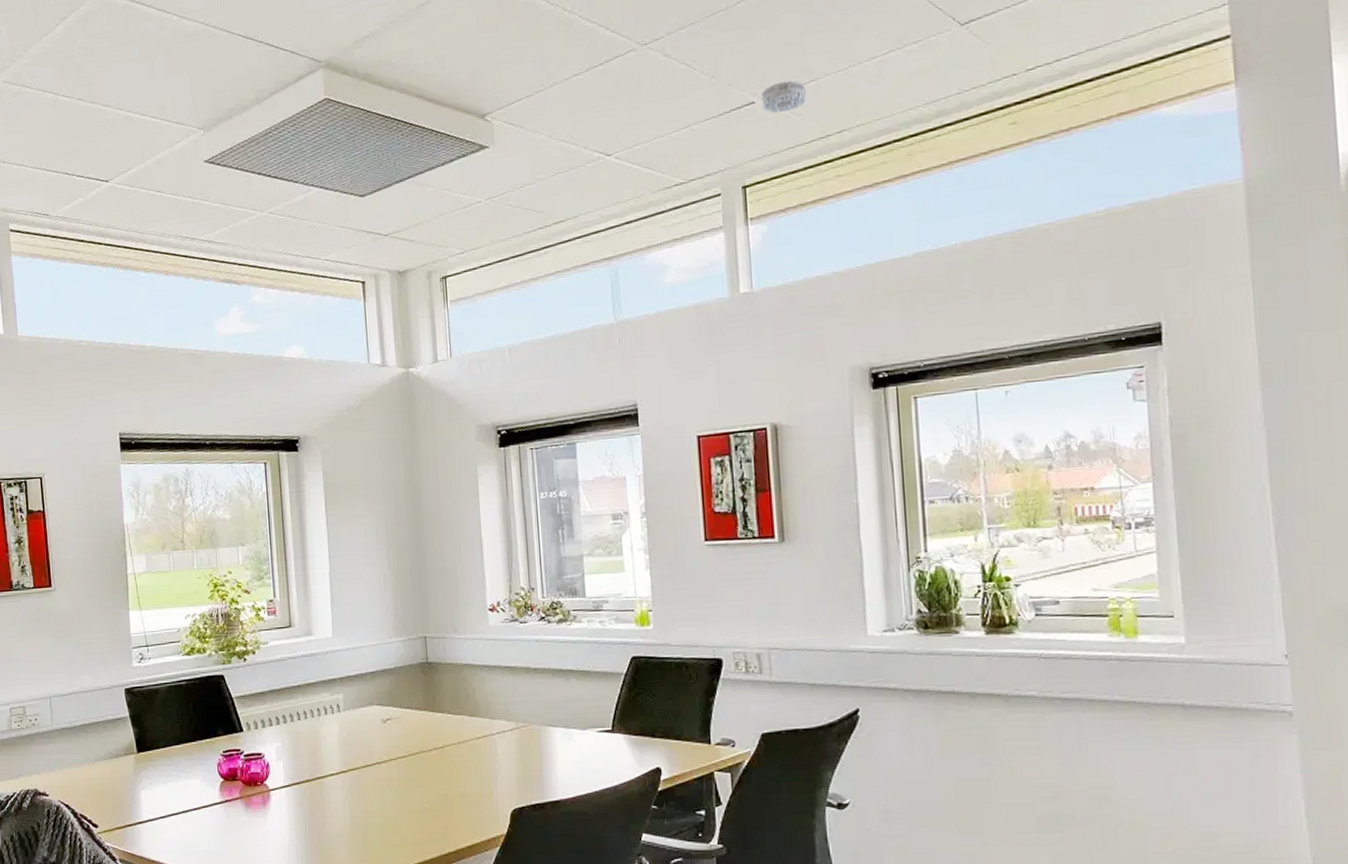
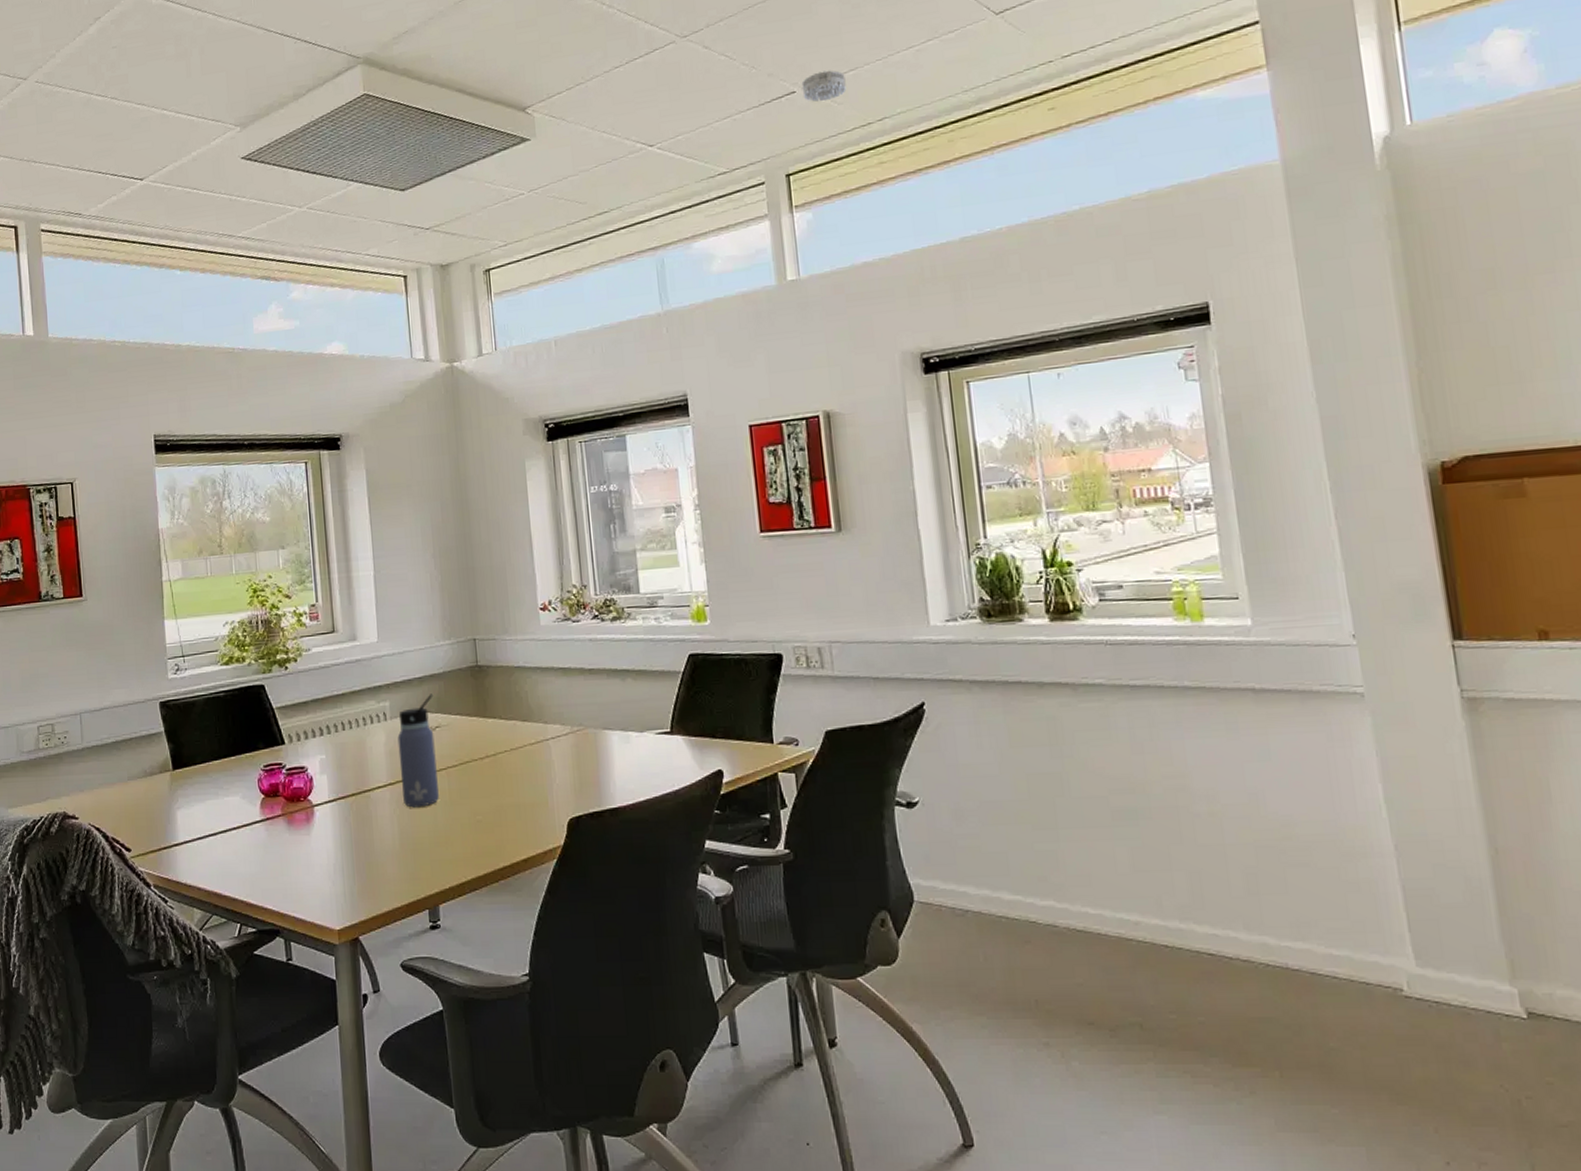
water bottle: none [350,688,389,795] -> present [397,694,439,808]

